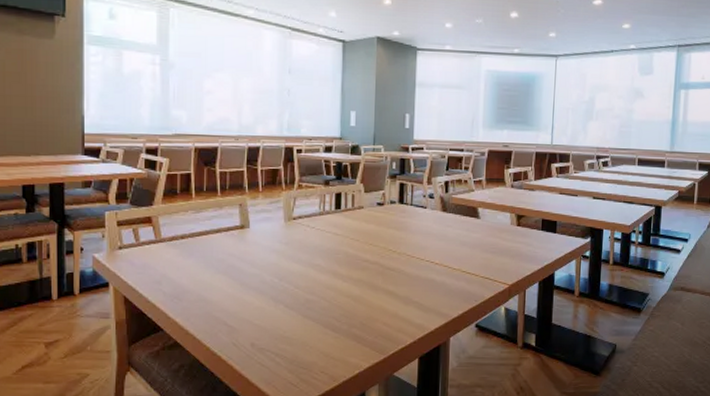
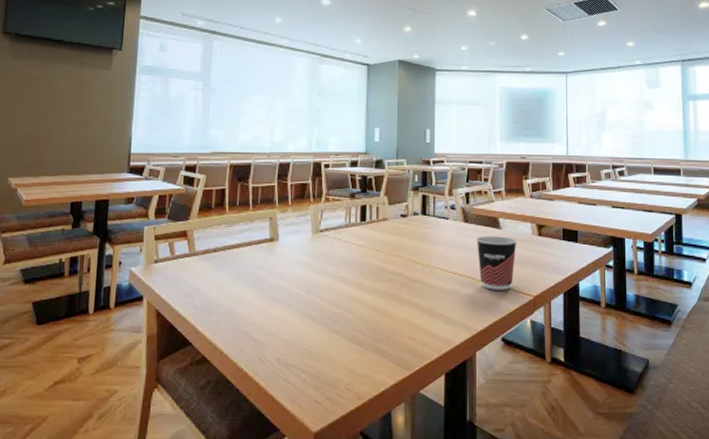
cup: none [454,225,495,279] -> present [476,236,517,290]

